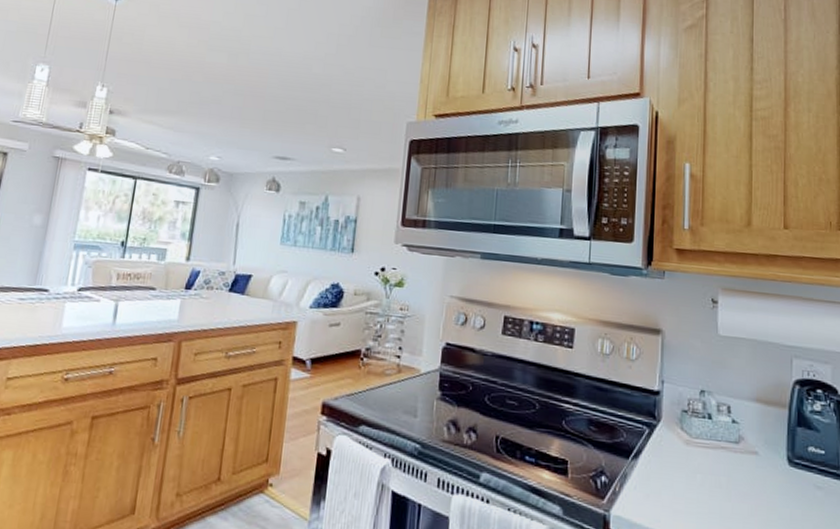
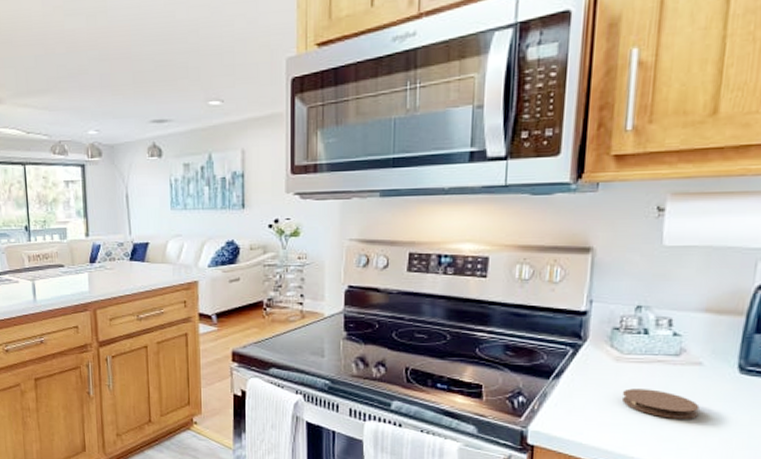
coaster: none [692,474,759,511] -> present [621,388,700,419]

